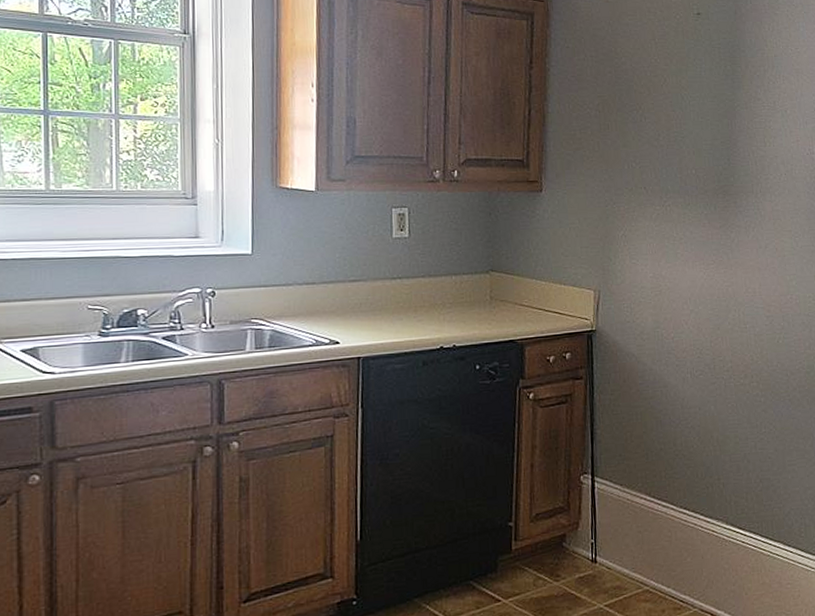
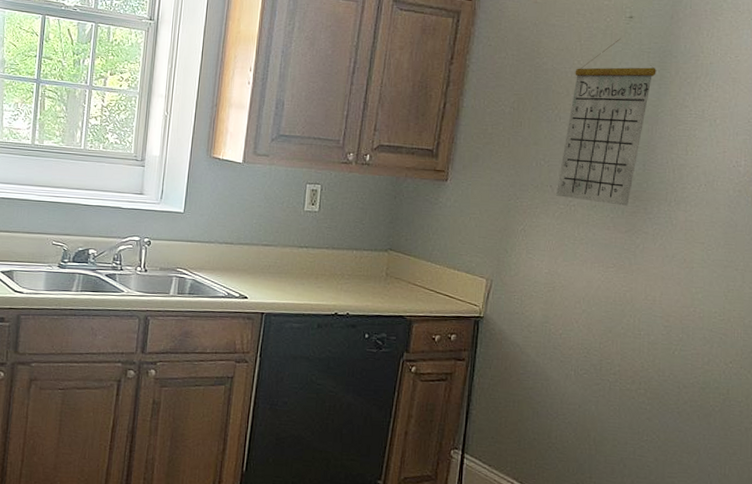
calendar: none [650,35,728,201] -> present [556,38,656,206]

